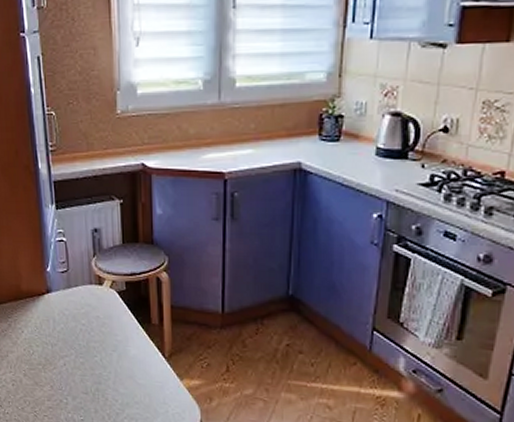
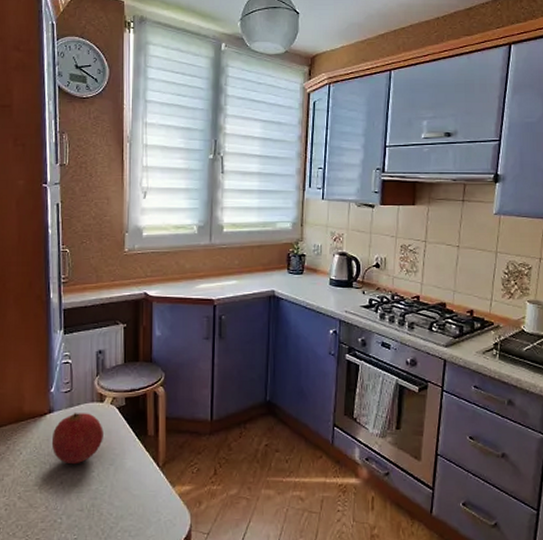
fruit: none [51,295,104,348] -> present [51,413,103,465]

